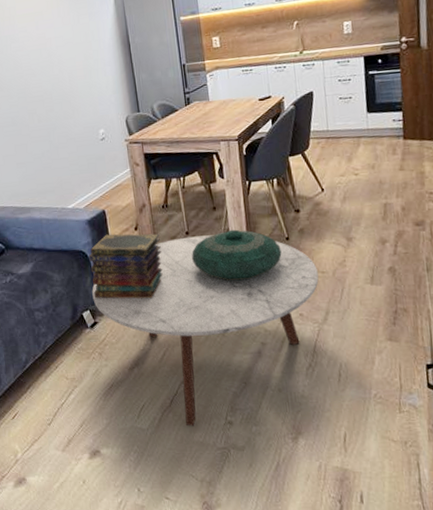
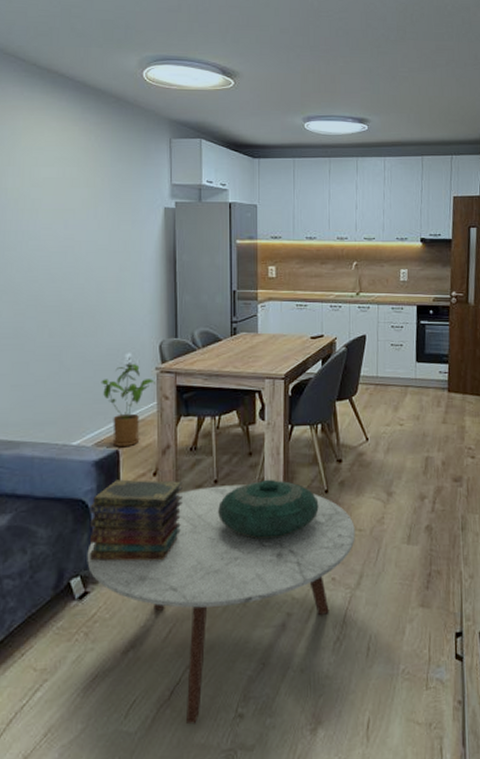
house plant: none [83,138,126,207] -> present [101,364,155,446]

